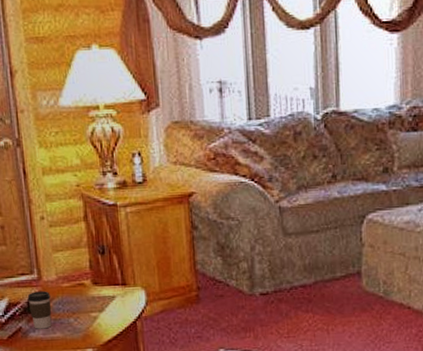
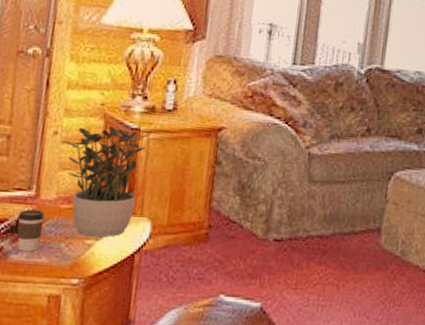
potted plant: none [52,202,128,310] -> present [64,124,151,237]

